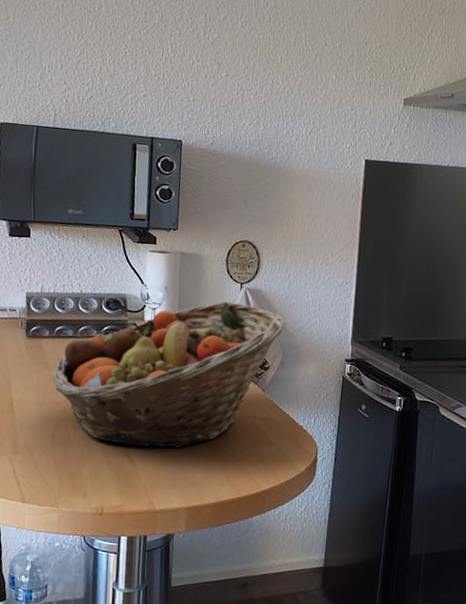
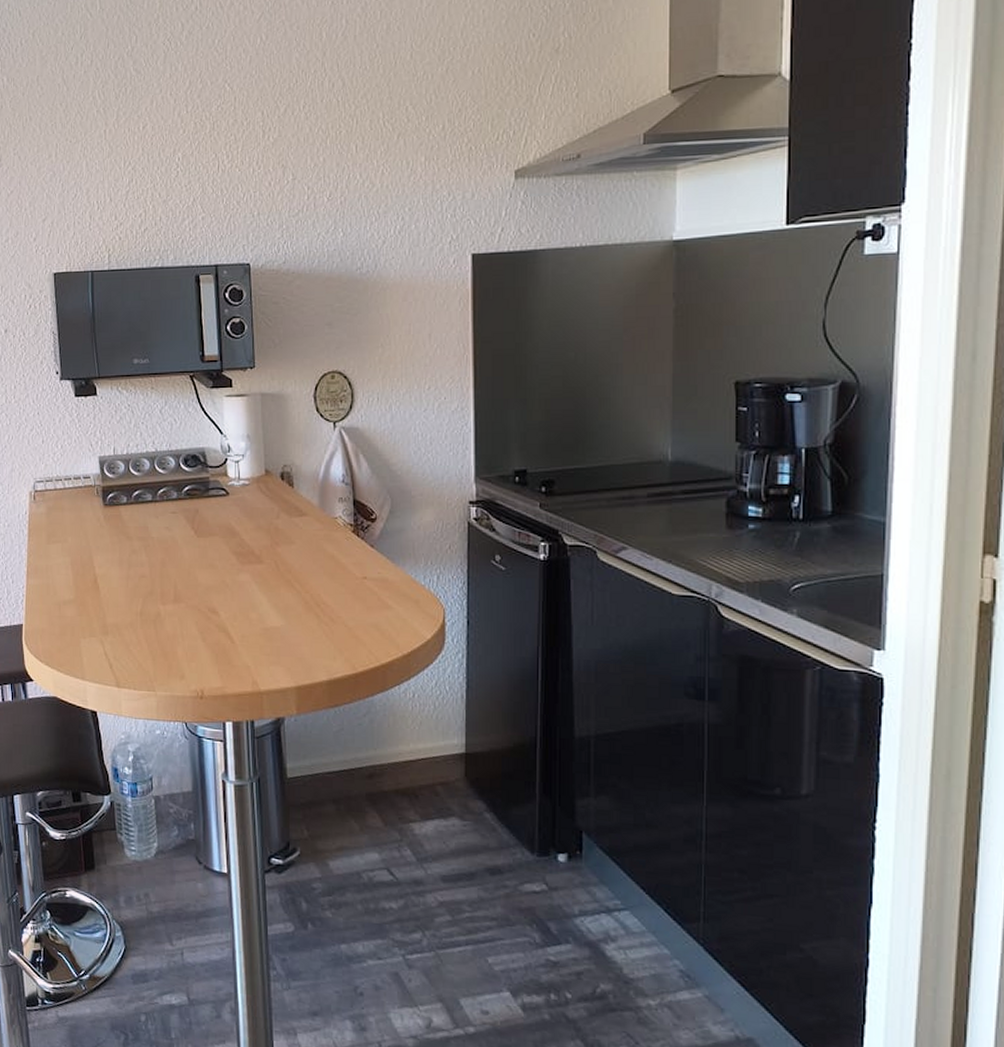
fruit basket: present [52,301,285,448] -> none [135,445,391,620]

